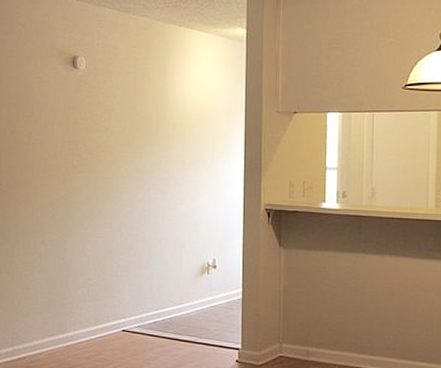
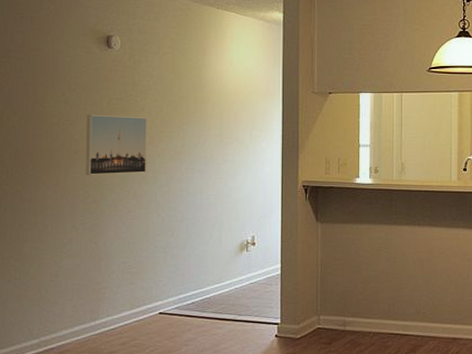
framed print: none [54,134,110,193] -> present [86,114,147,175]

